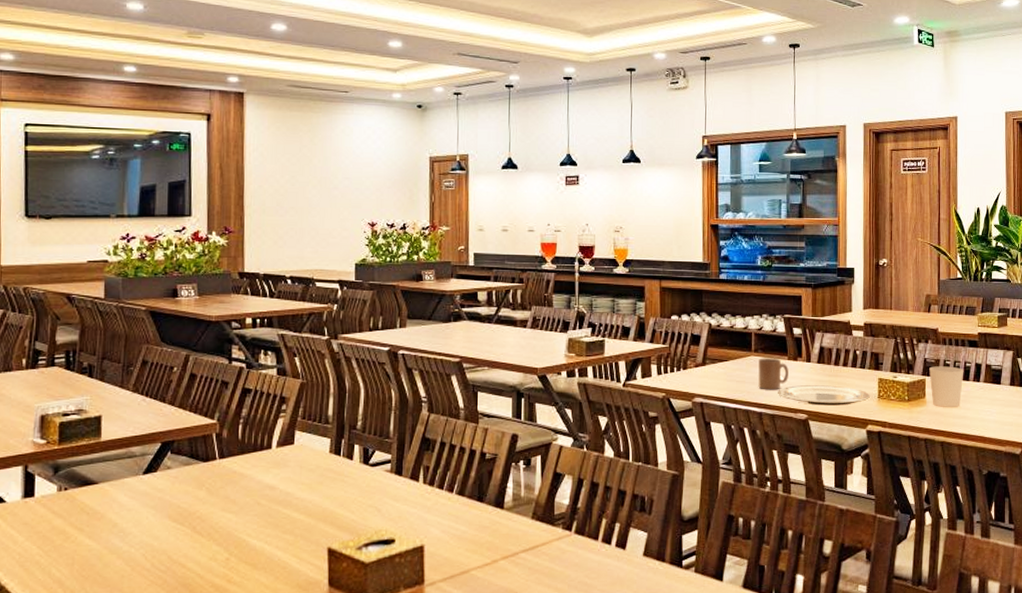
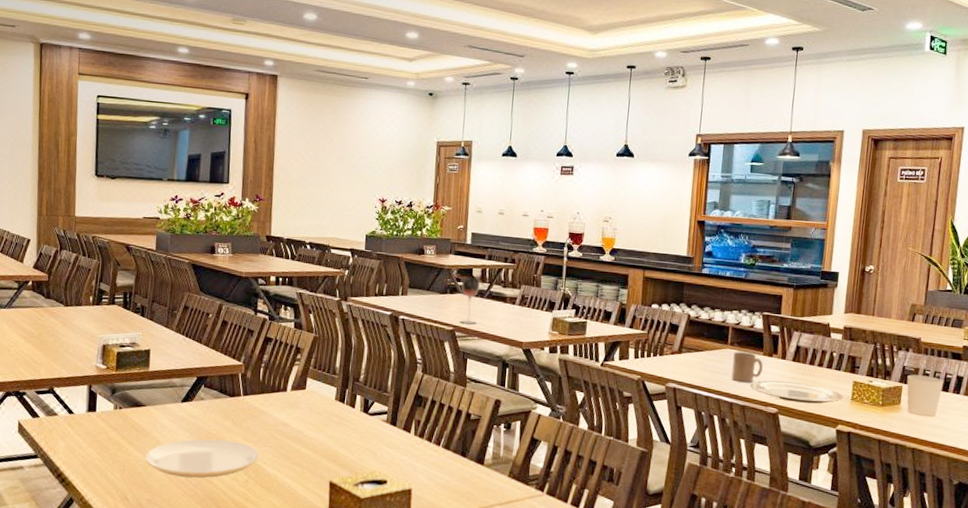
plate: none [98,514,242,564] -> present [144,439,259,478]
wineglass: none [466,301,486,354] -> present [459,276,480,325]

